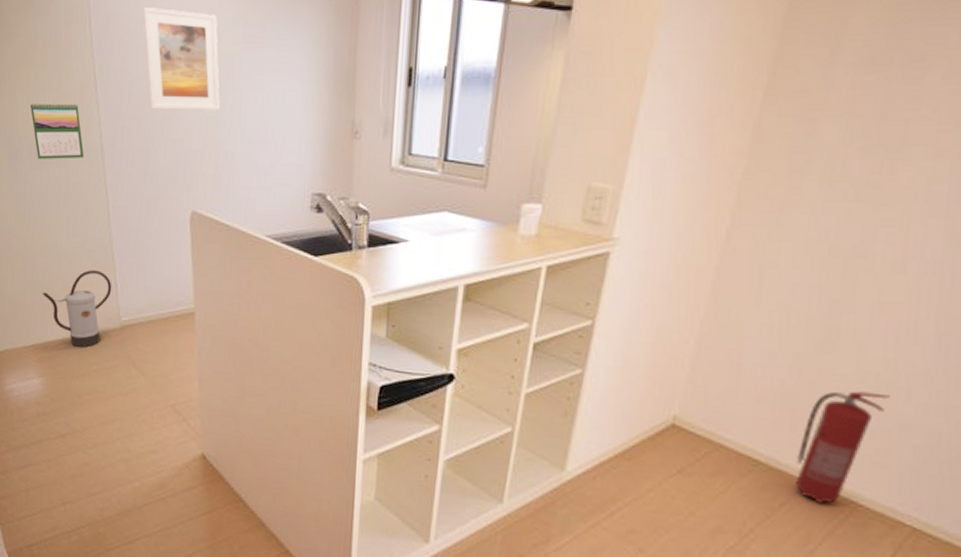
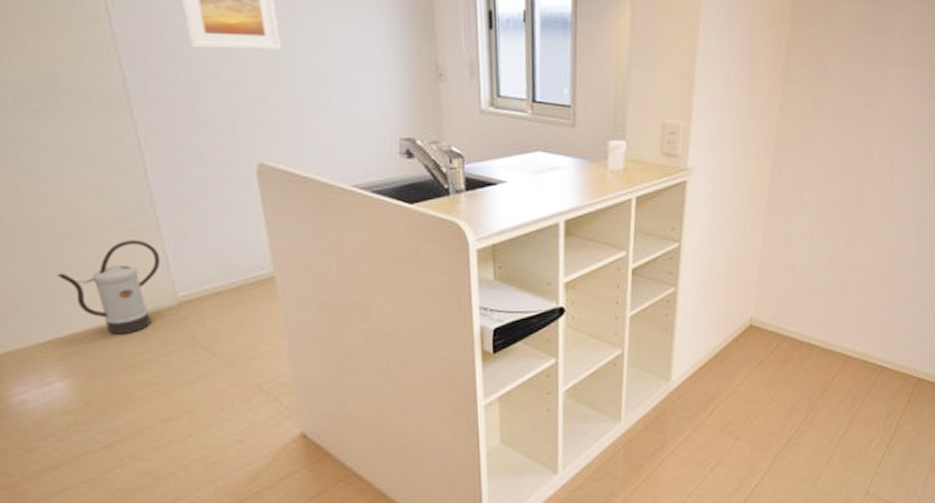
calendar: present [29,102,84,159] -> none [10,37,102,108]
fire extinguisher: present [796,391,890,503] -> none [840,278,894,371]

